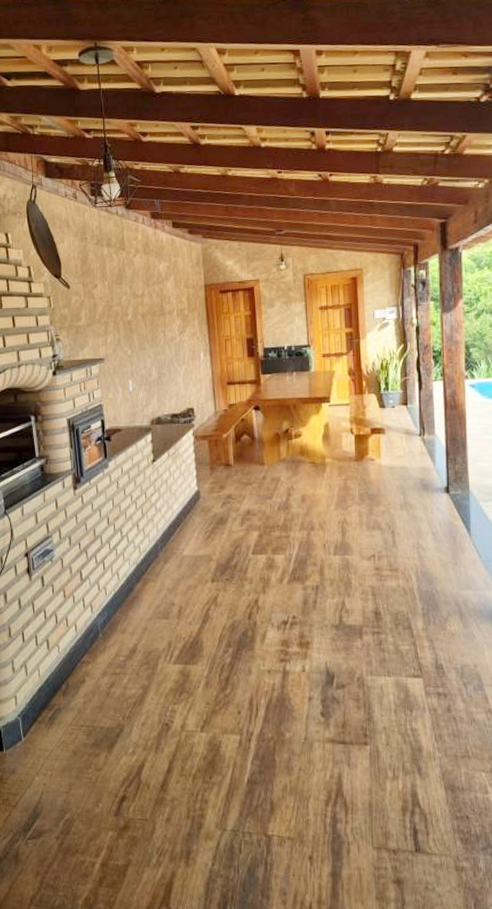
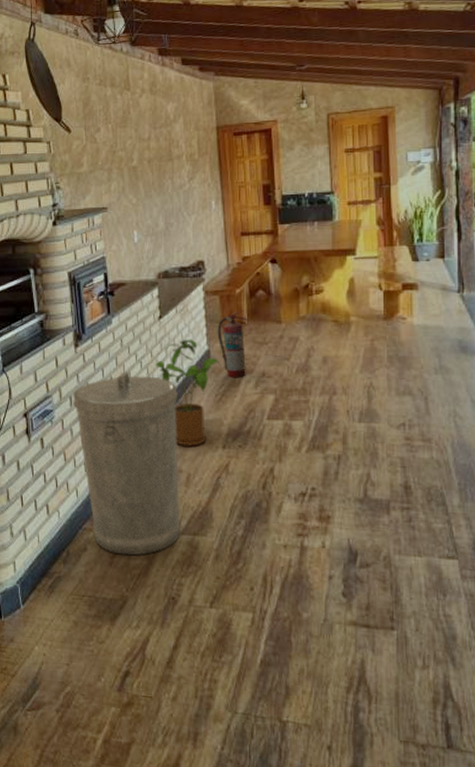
trash can: none [72,512,173,686] -> present [73,372,180,556]
house plant: none [148,480,210,581] -> present [155,339,221,446]
fire extinguisher: none [206,453,234,516] -> present [217,310,248,378]

